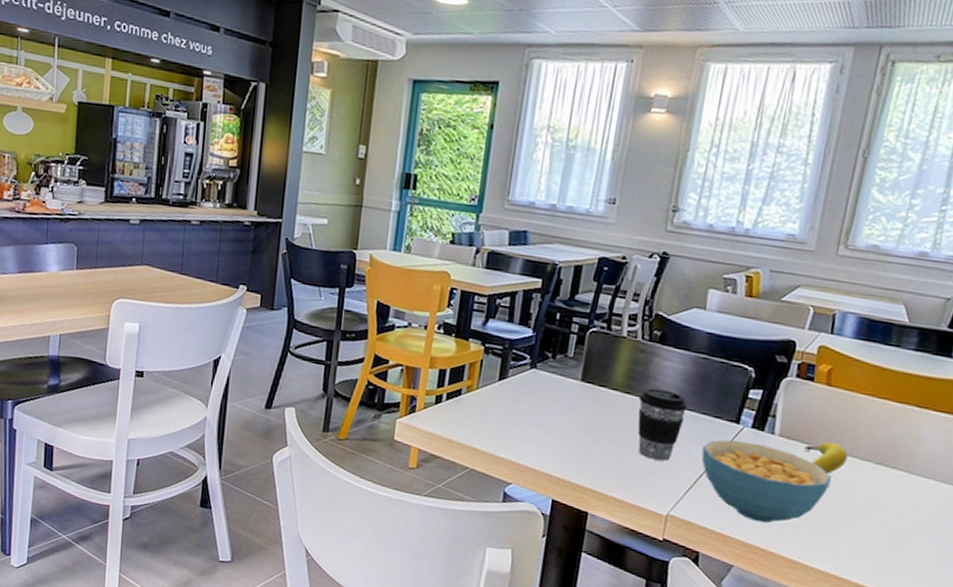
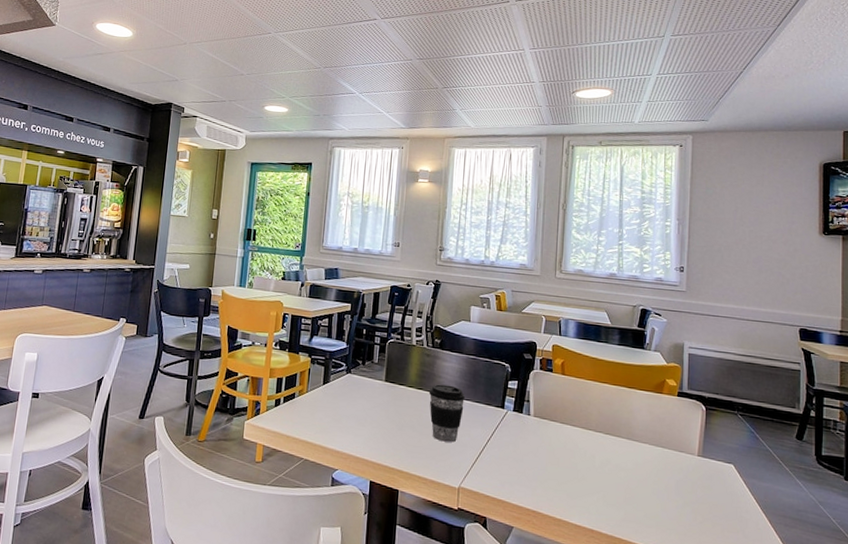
cereal bowl: present [701,439,832,523] -> none [479,421,576,489]
fruit: present [803,441,849,475] -> none [552,418,586,445]

